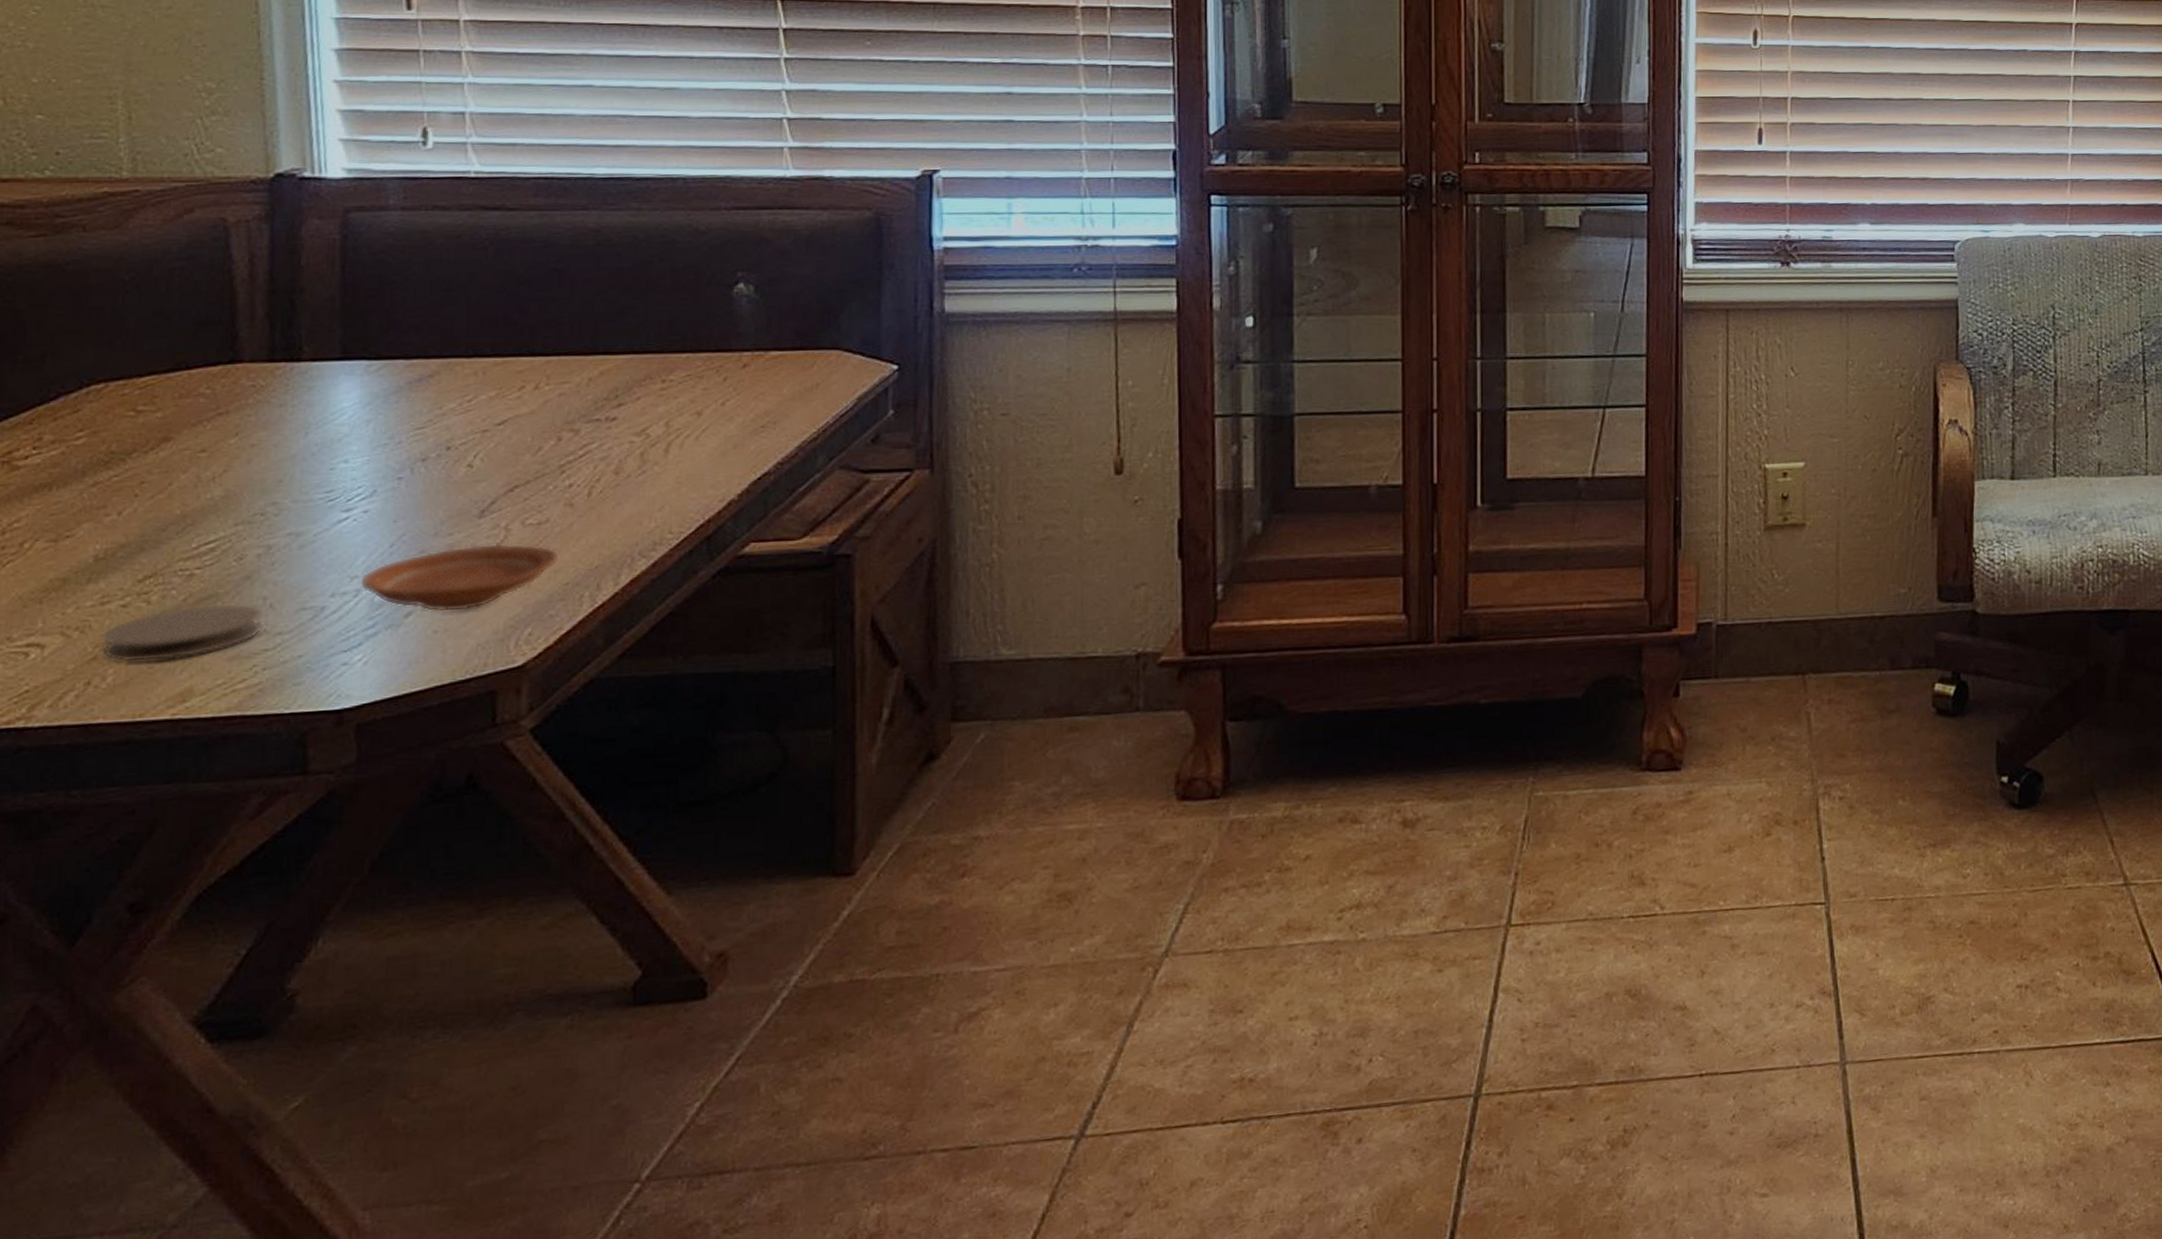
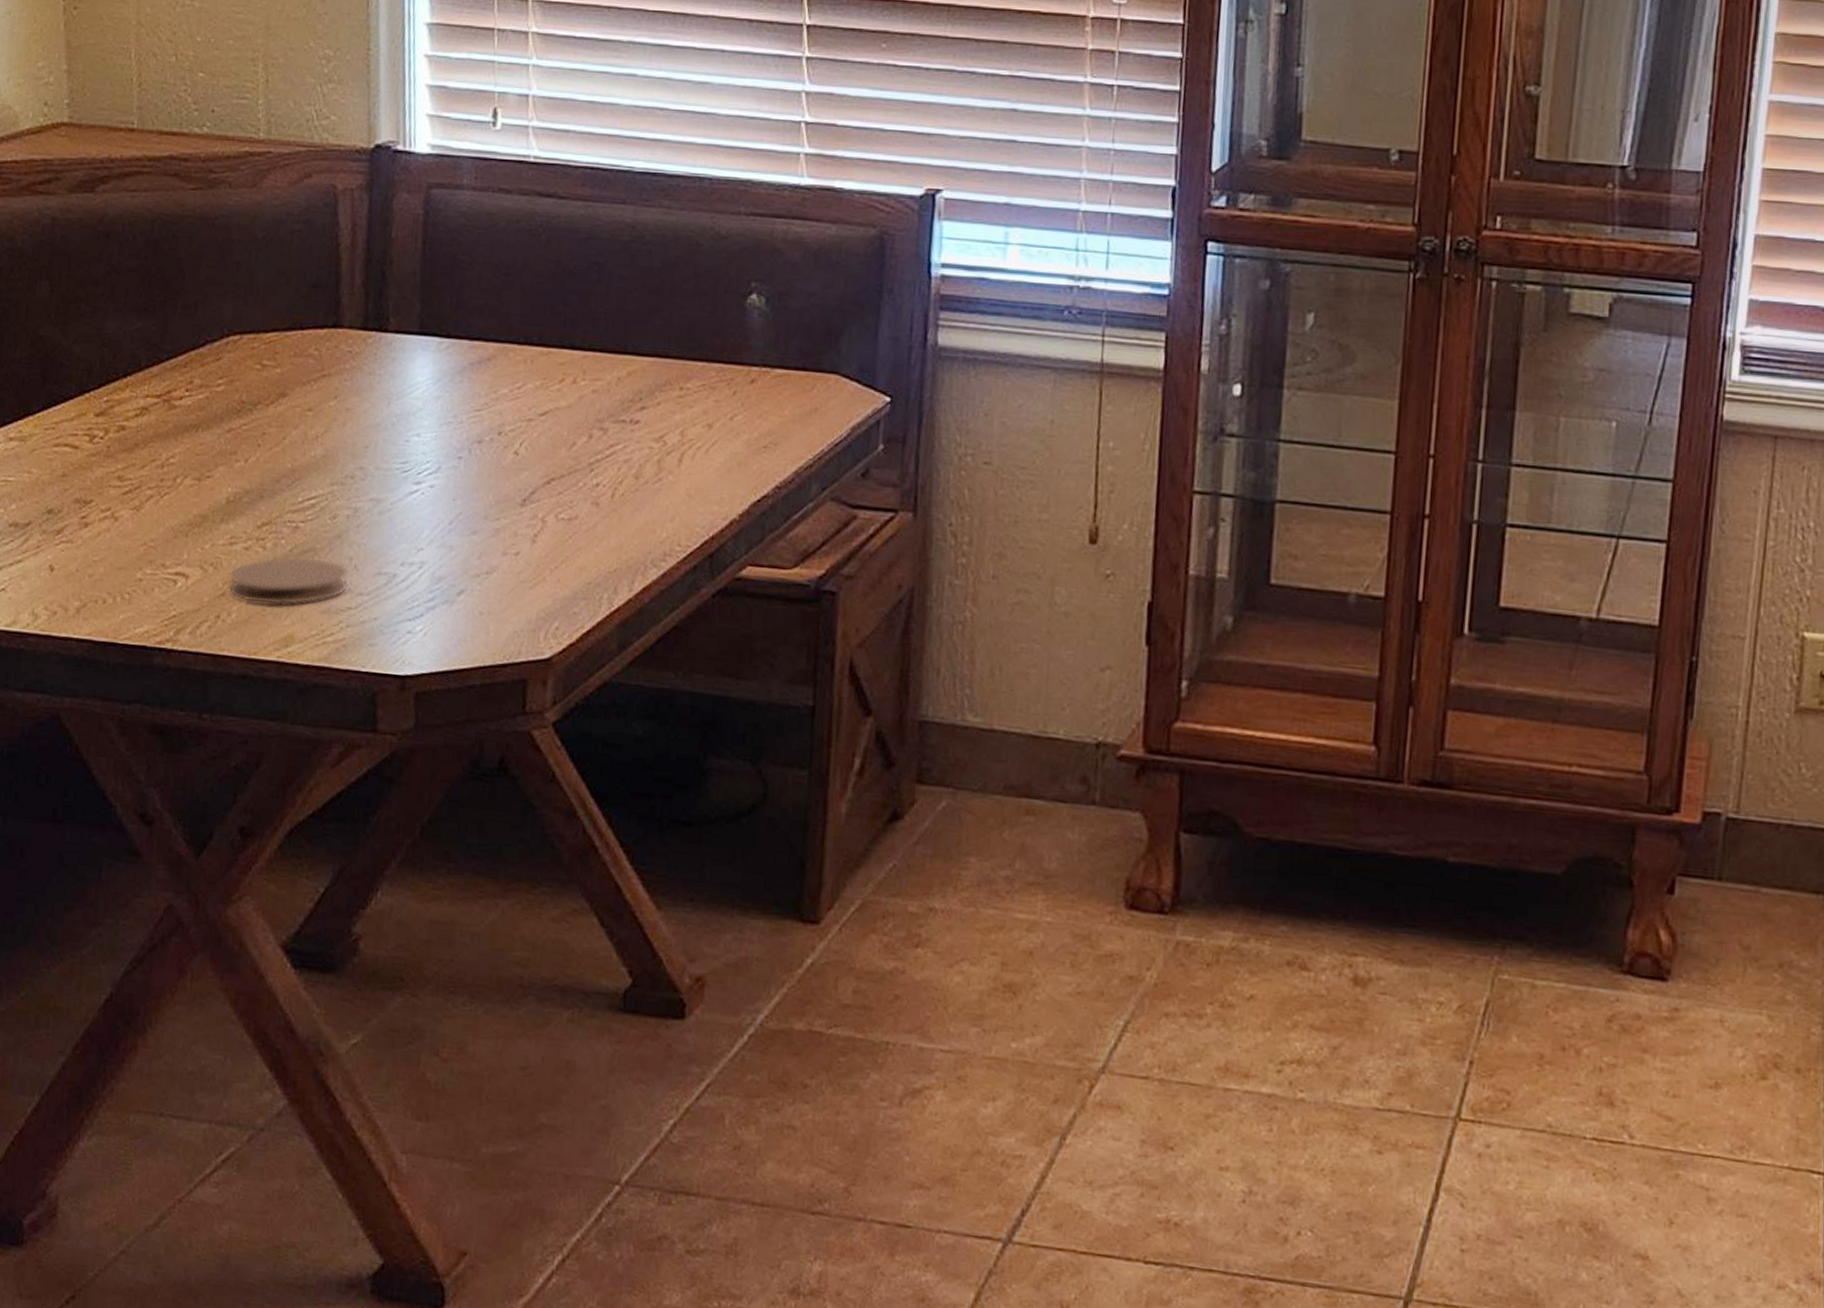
plate: present [359,543,560,613] -> none [423,532,585,597]

